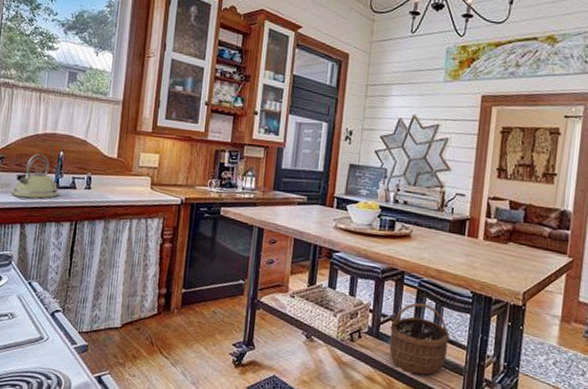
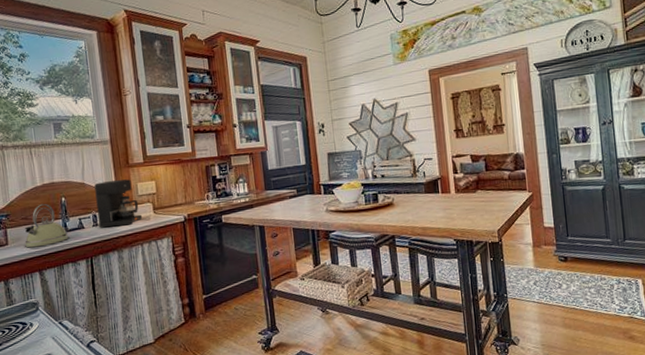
coffee maker: none [90,143,138,196] -> present [94,179,143,228]
wicker basket: present [389,303,450,375] -> none [392,258,445,321]

